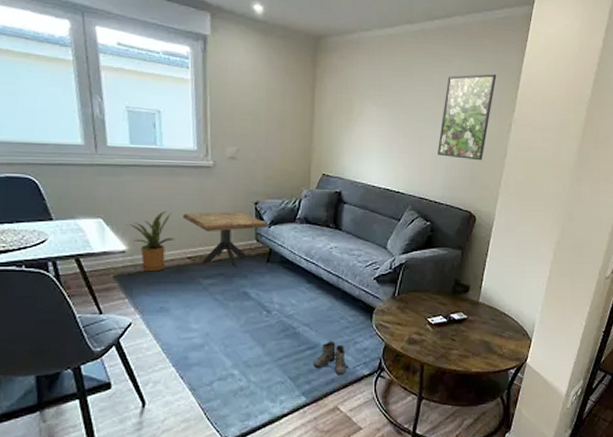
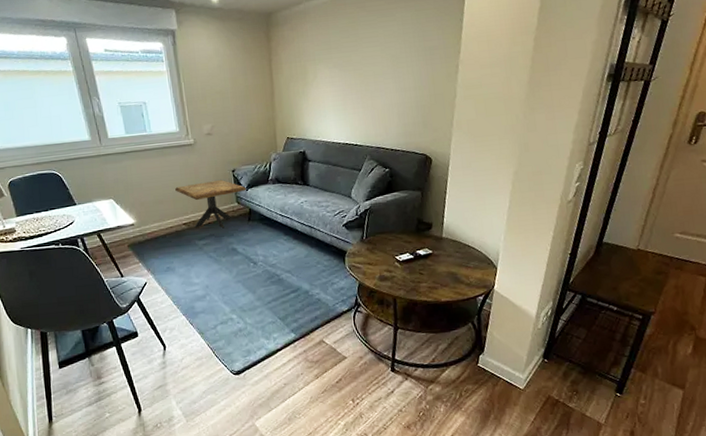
house plant: present [125,211,175,272] -> none [131,186,171,239]
boots: present [313,340,347,376] -> none [298,283,328,313]
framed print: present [437,73,497,161] -> none [388,19,439,106]

